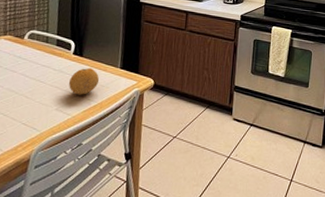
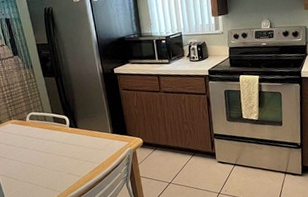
fruit: present [68,68,100,95] -> none [72,137,97,160]

